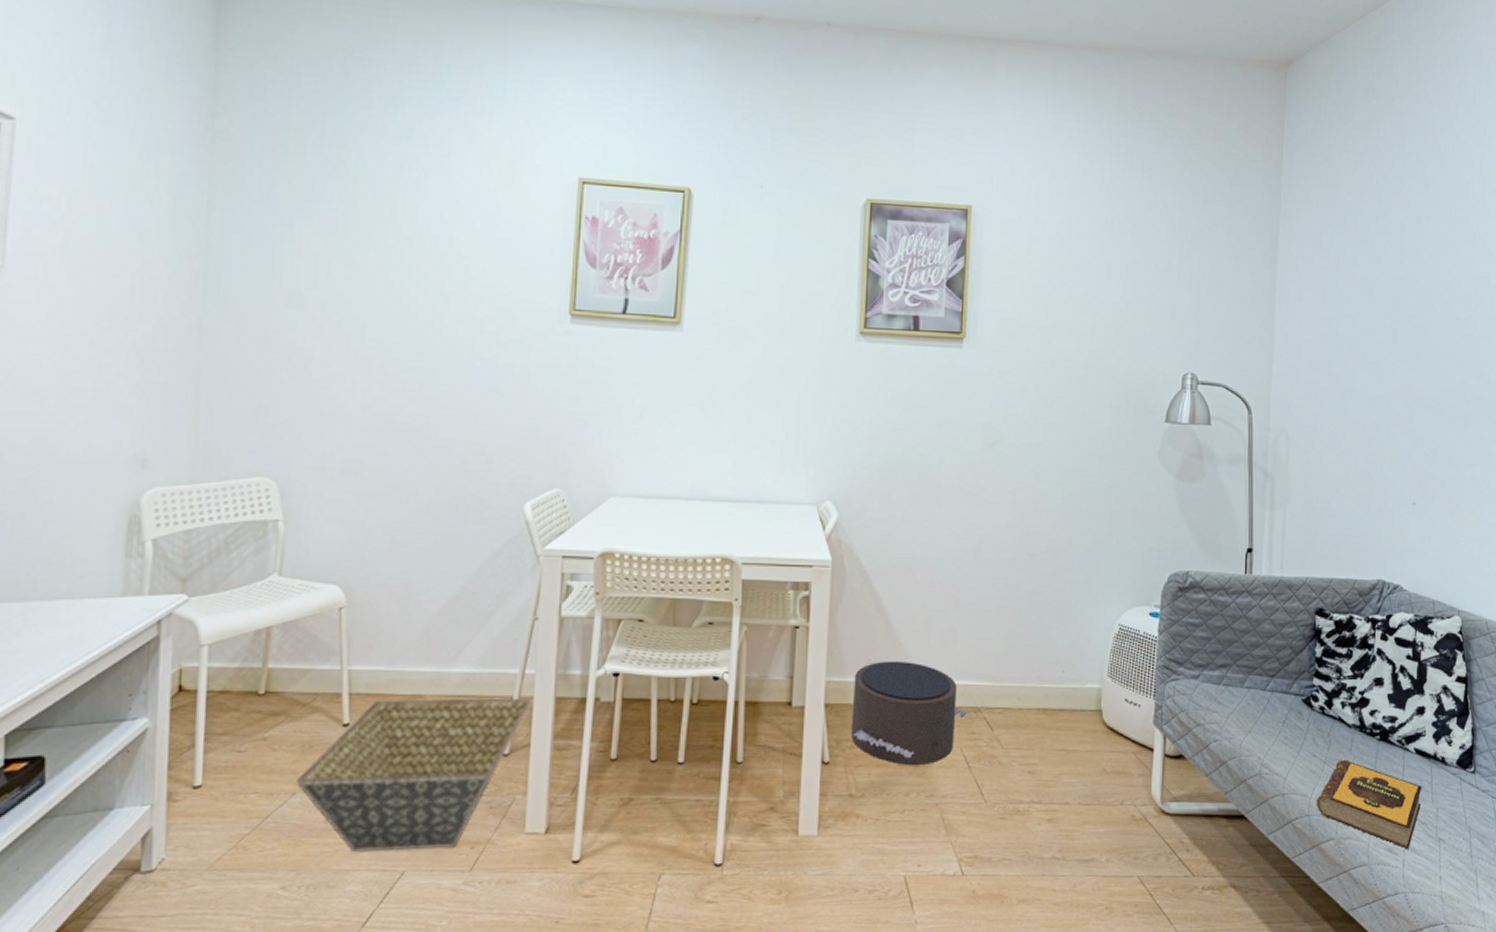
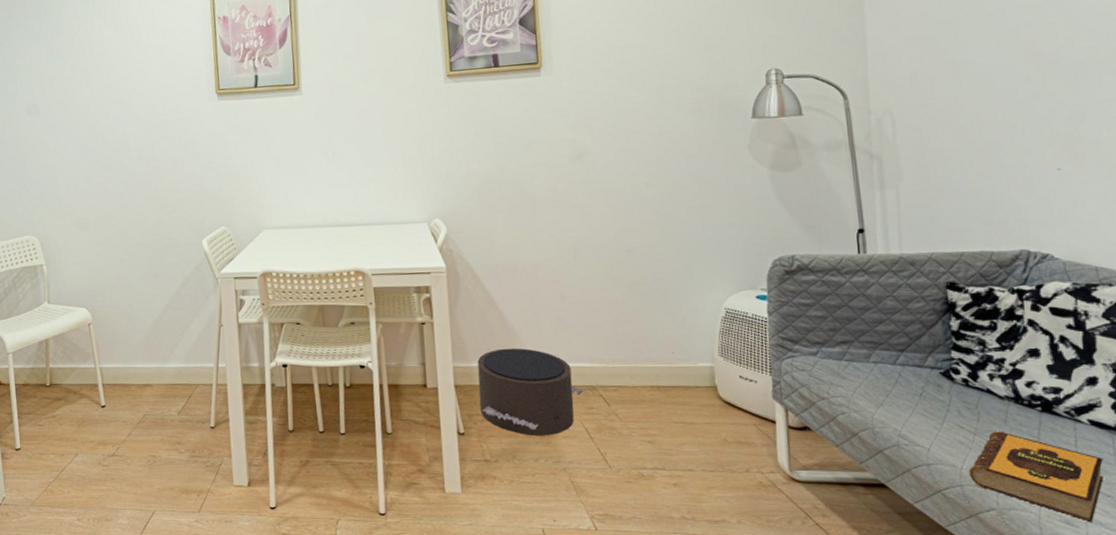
basket: present [296,698,531,852] -> none [77,385,226,497]

